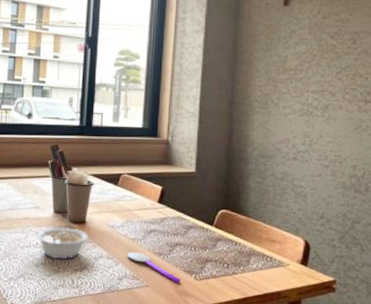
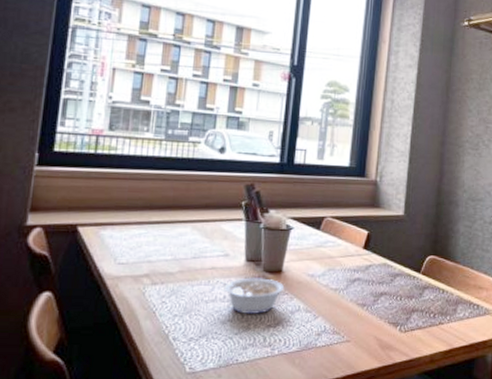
spoon: present [127,252,180,283] -> none [327,303,385,337]

